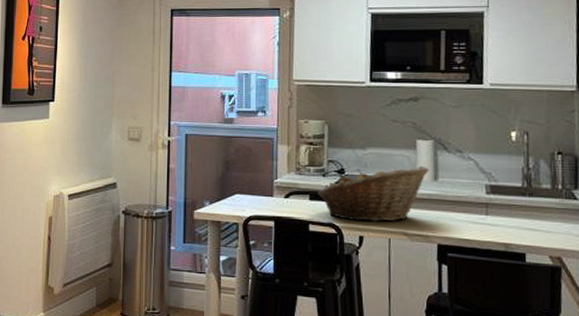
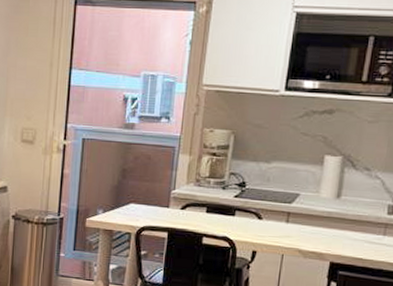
fruit basket: present [317,166,430,222] -> none [215,182,334,238]

